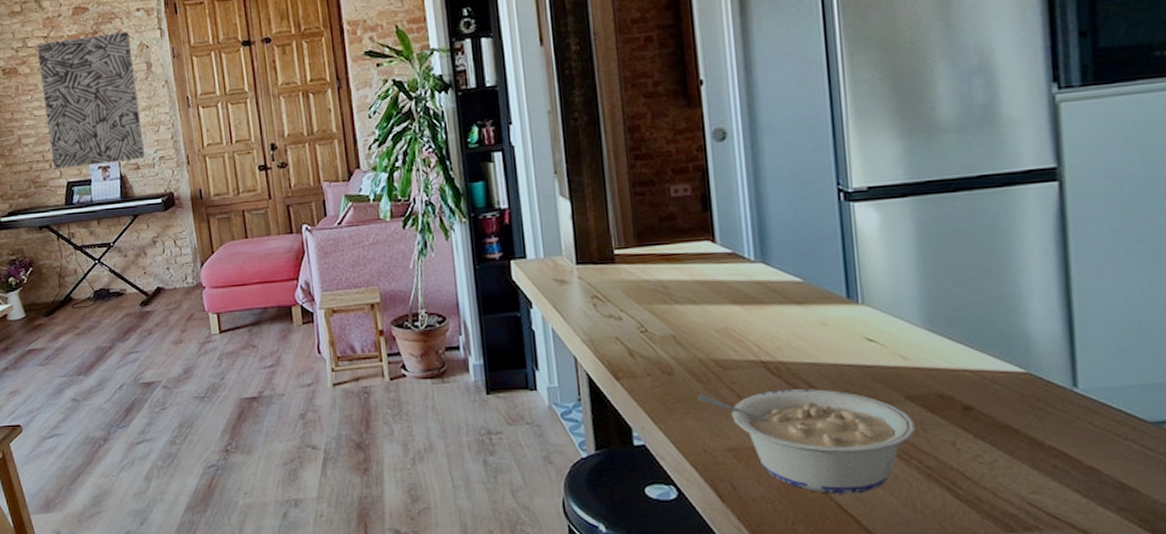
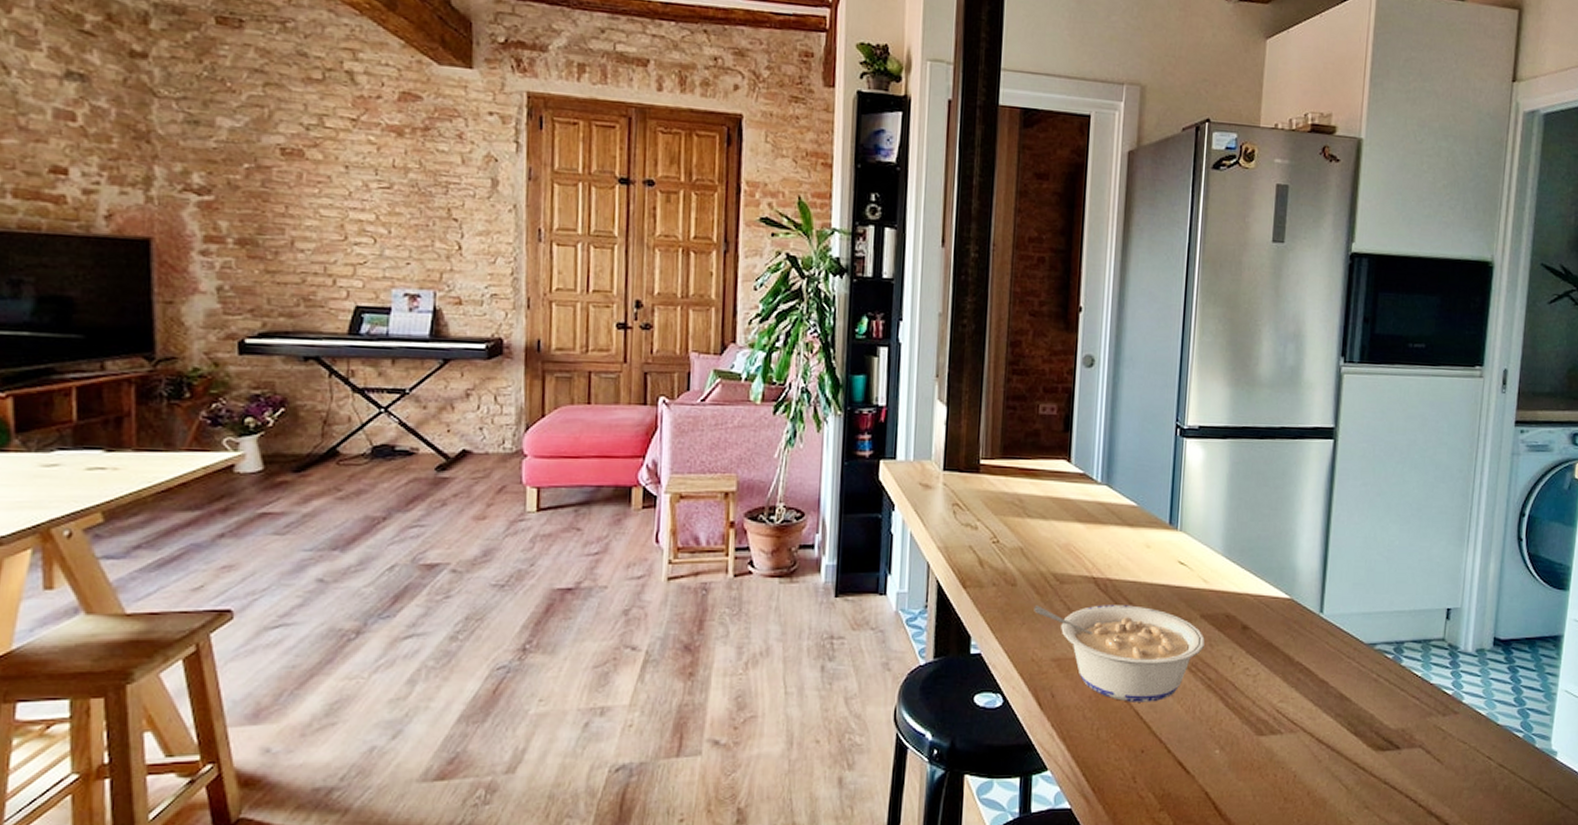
wall art: present [36,31,145,170] -> none [337,126,474,293]

